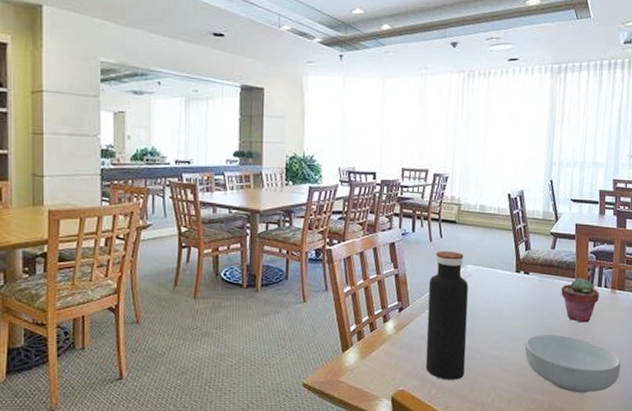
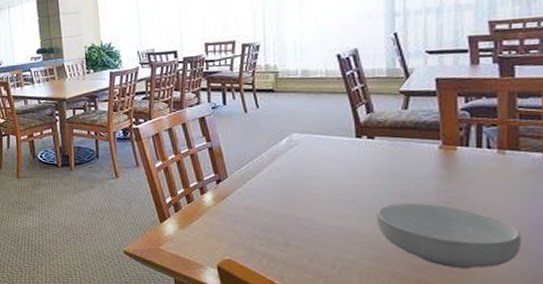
water bottle: present [425,250,469,380] -> none [248,120,300,251]
potted succulent: present [561,277,600,323] -> none [422,138,480,190]

